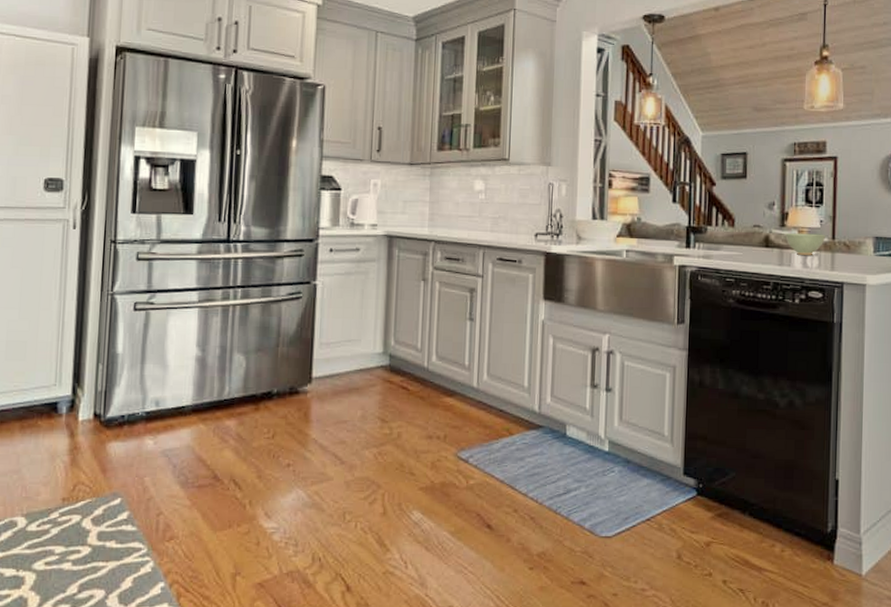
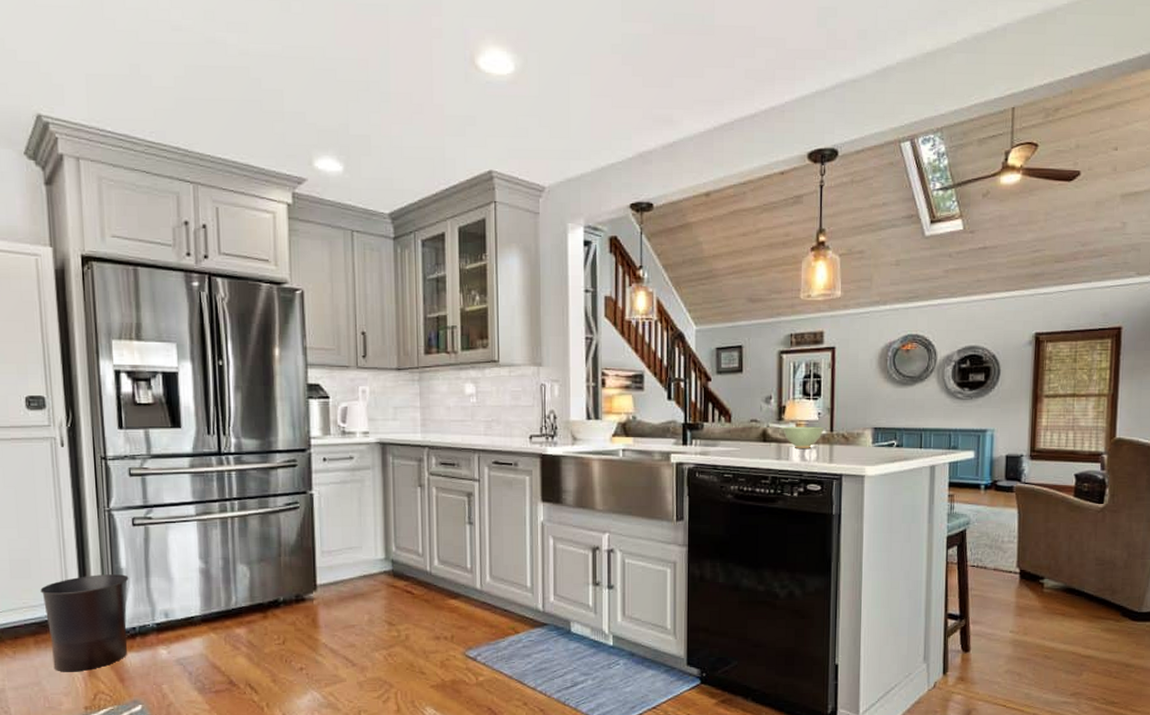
waste bin: none [33,359,124,461] -> present [40,574,129,672]

